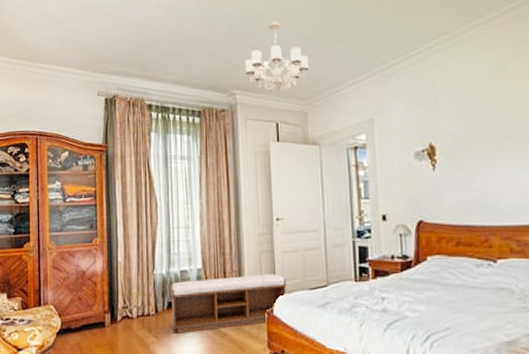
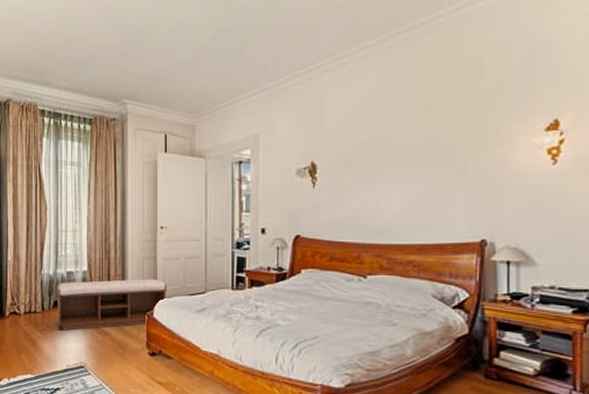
chandelier: present [245,21,308,93] -> none [137,33,199,104]

